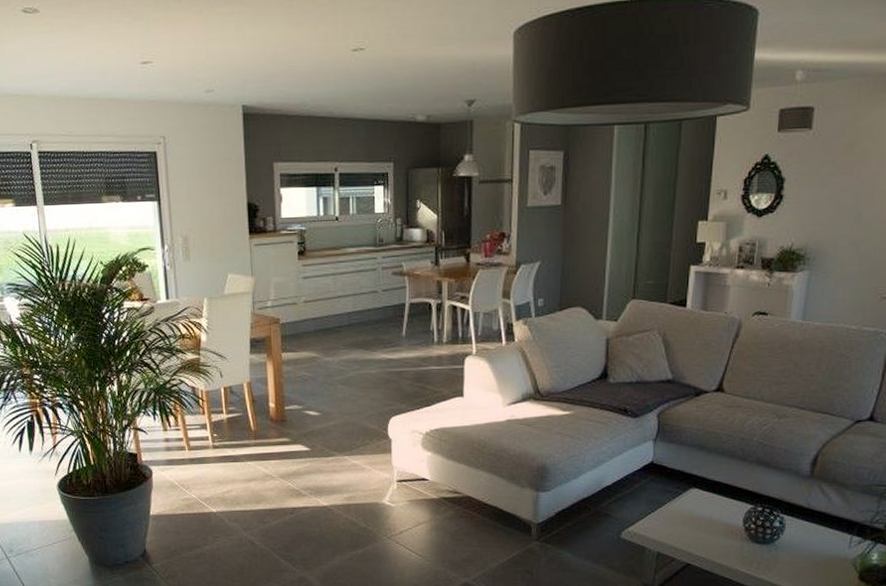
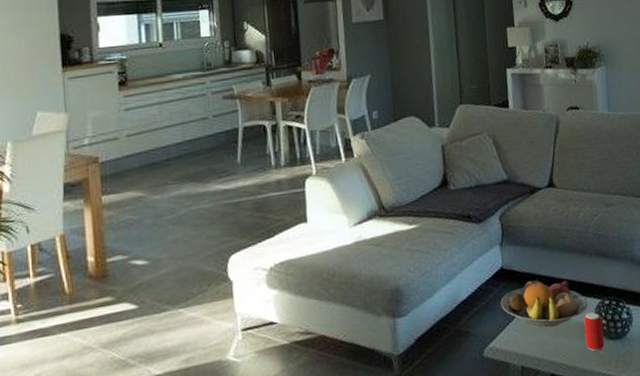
fruit bowl: none [645,476,739,522] -> present [500,277,589,327]
beverage can: none [729,516,751,552] -> present [584,312,605,352]

